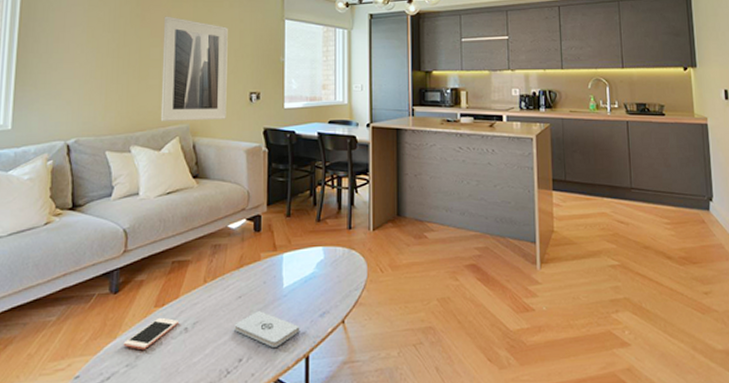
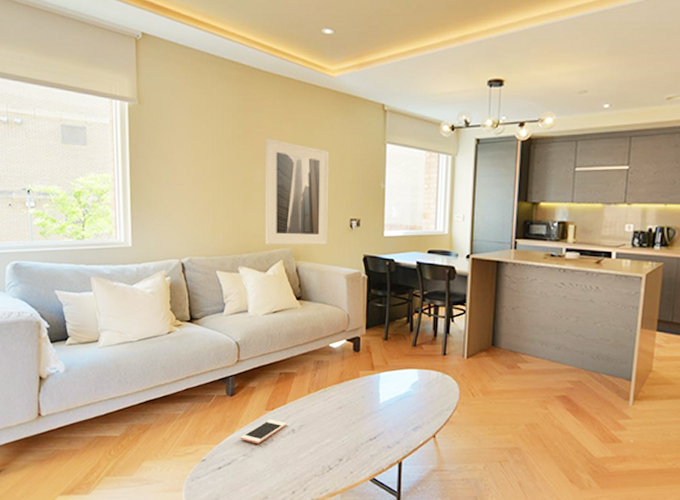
notepad: present [234,310,300,347] -> none [335,420,395,452]

